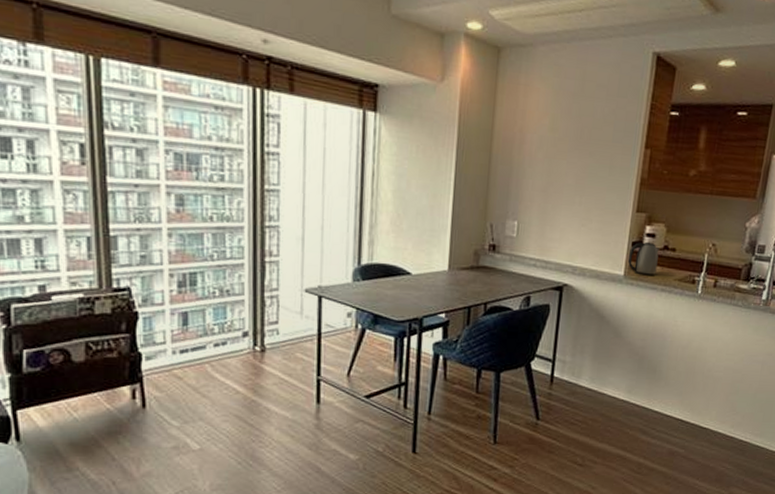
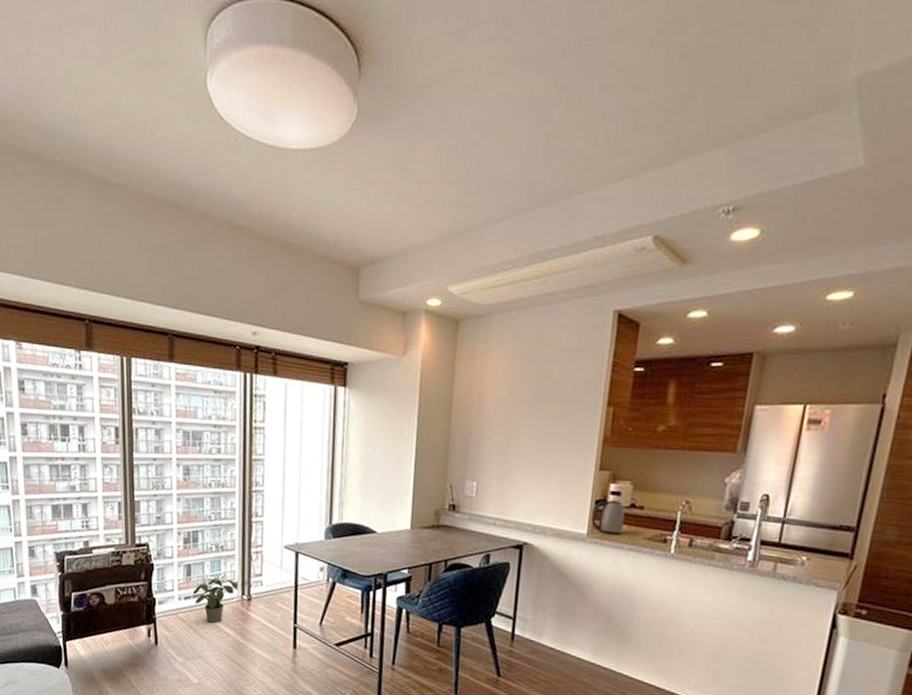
potted plant: none [190,327,249,379] -> present [192,578,239,623]

